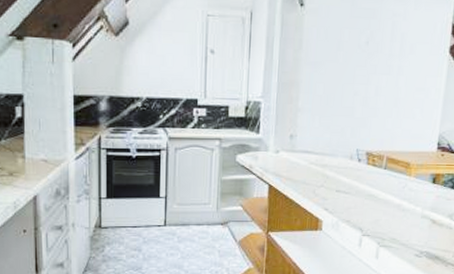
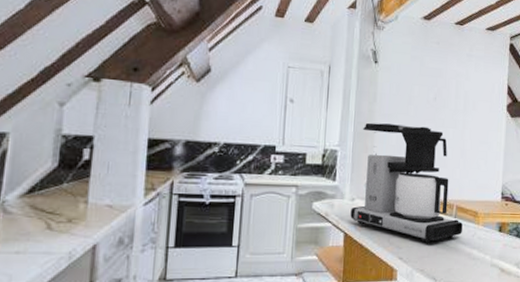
coffee maker: none [275,72,393,196] -> present [350,122,463,244]

